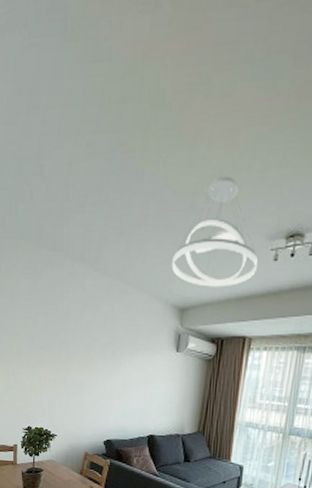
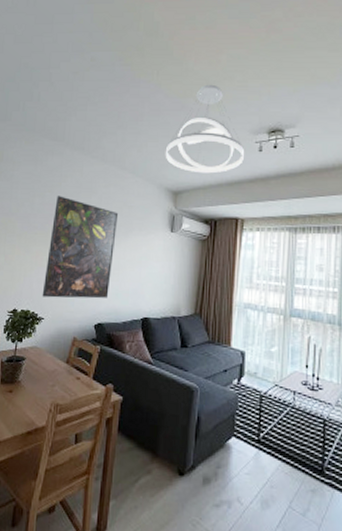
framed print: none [53,313,124,418] -> present [42,196,119,299]

